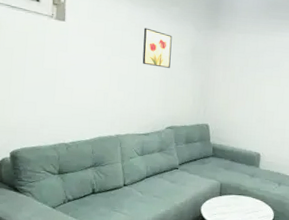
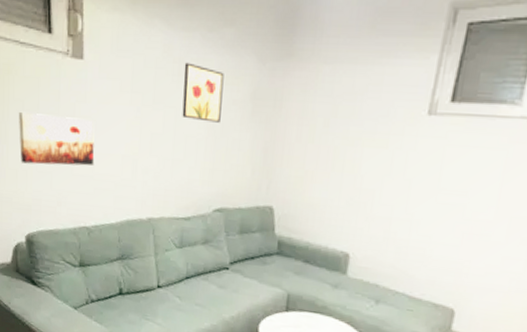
wall art: none [7,57,73,98] -> present [19,112,95,166]

